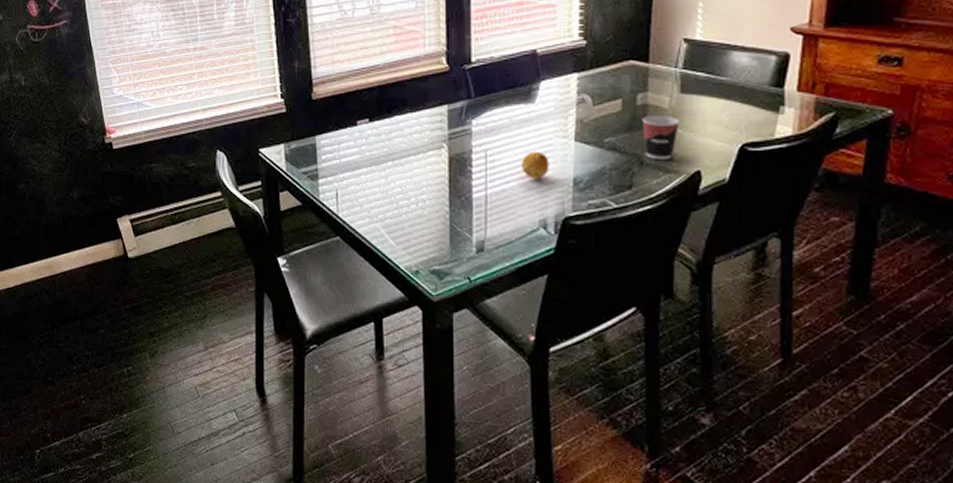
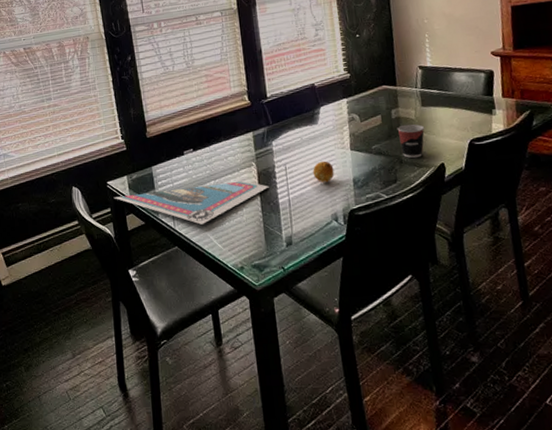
postcard: none [266,165,462,214] -> present [113,180,269,225]

